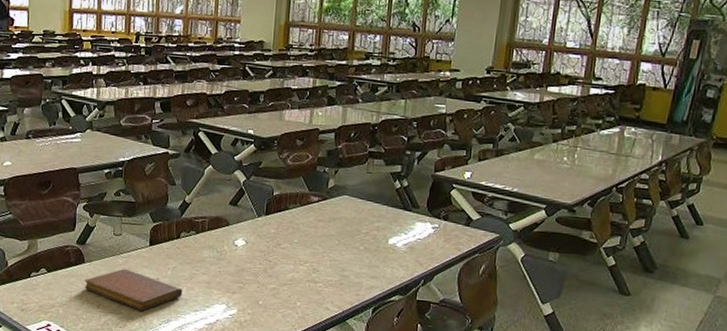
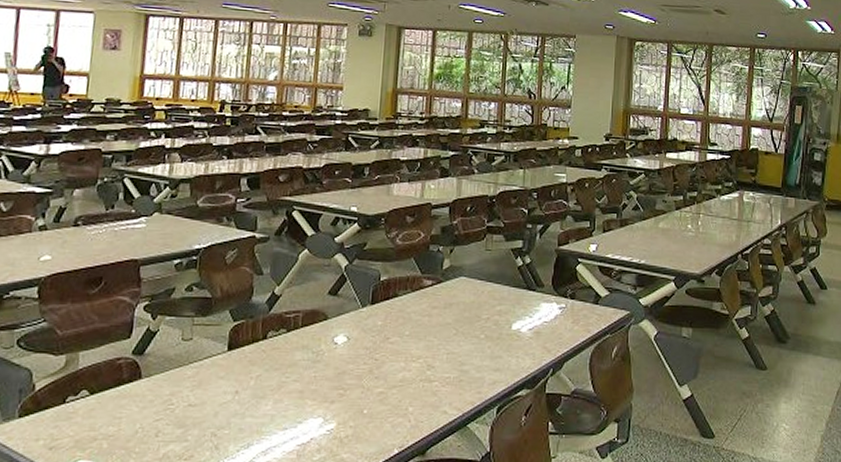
notebook: present [84,268,183,311] -> none [139,382,269,436]

